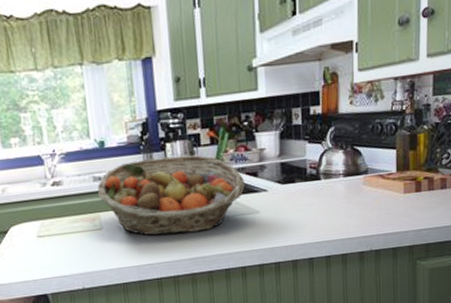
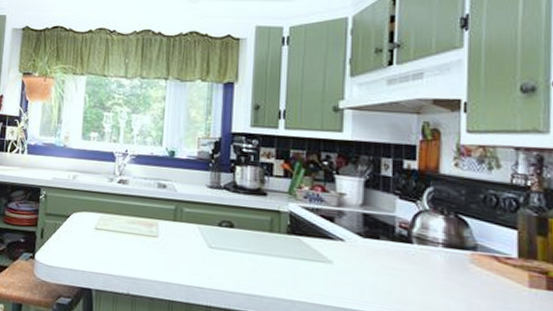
fruit basket: present [97,155,245,236] -> none [159,176,318,268]

